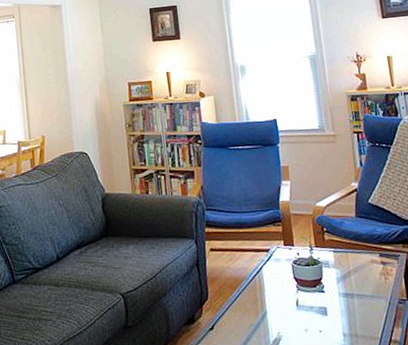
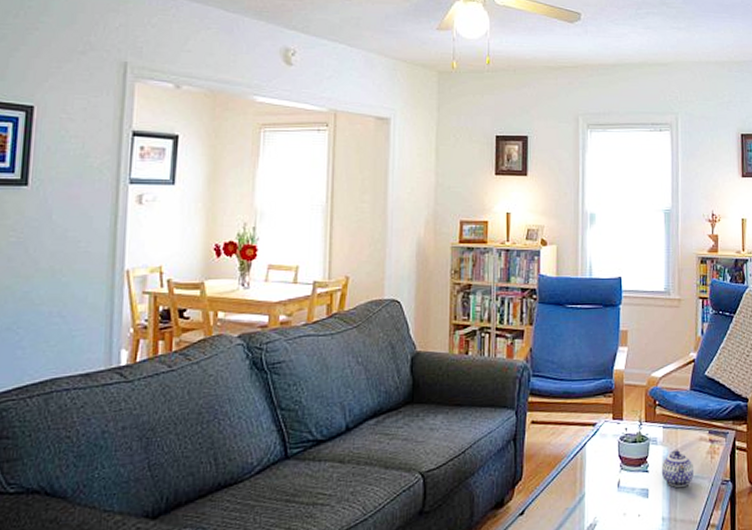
teapot: none [336,272,370,306] -> present [661,450,695,487]

